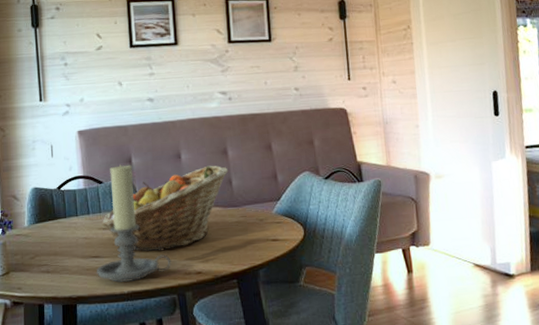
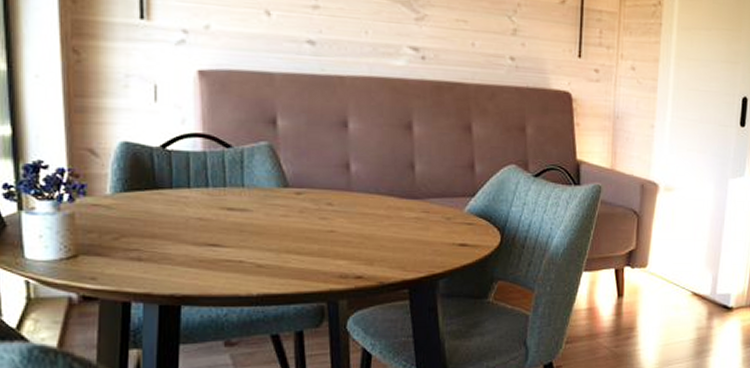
candle holder: present [96,164,171,282] -> none [212,125,322,281]
fruit basket: present [102,165,229,251] -> none [227,141,412,246]

